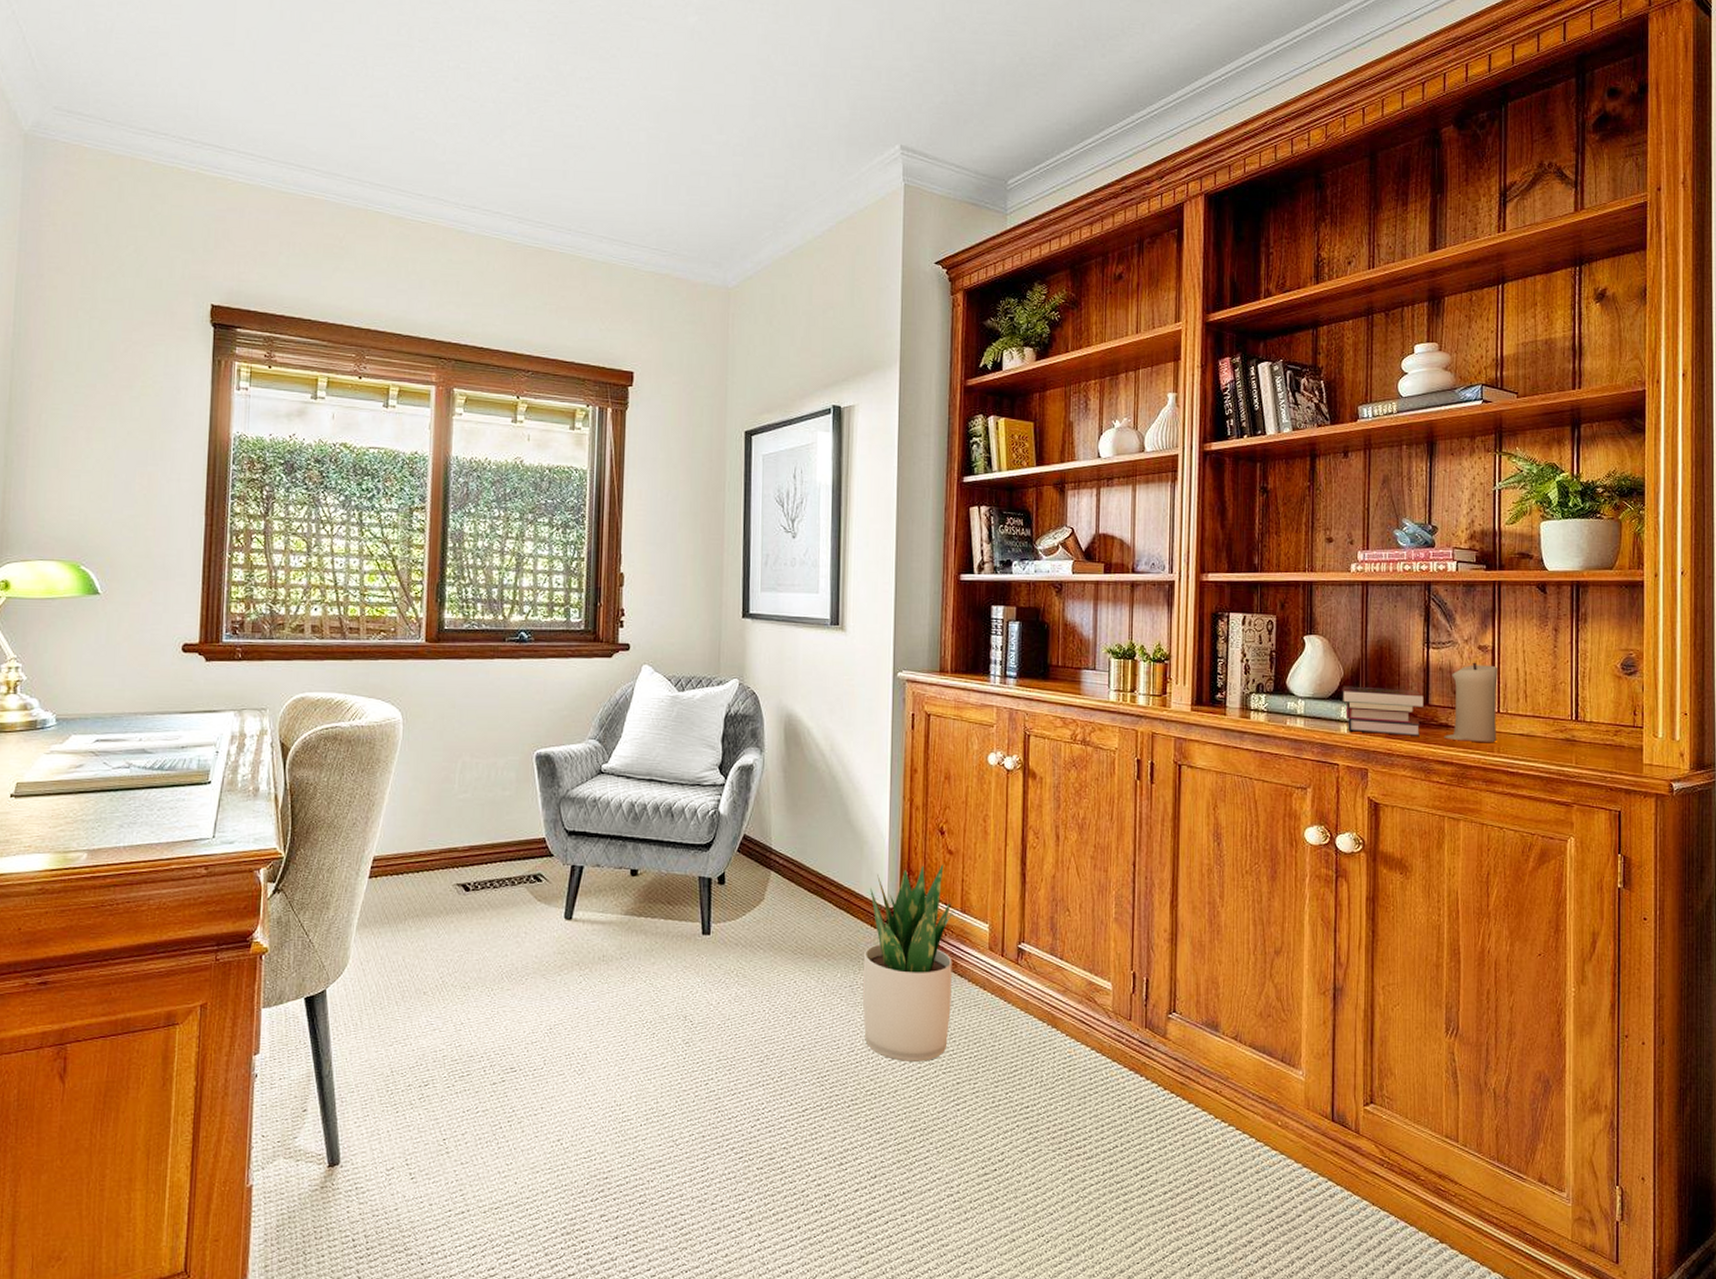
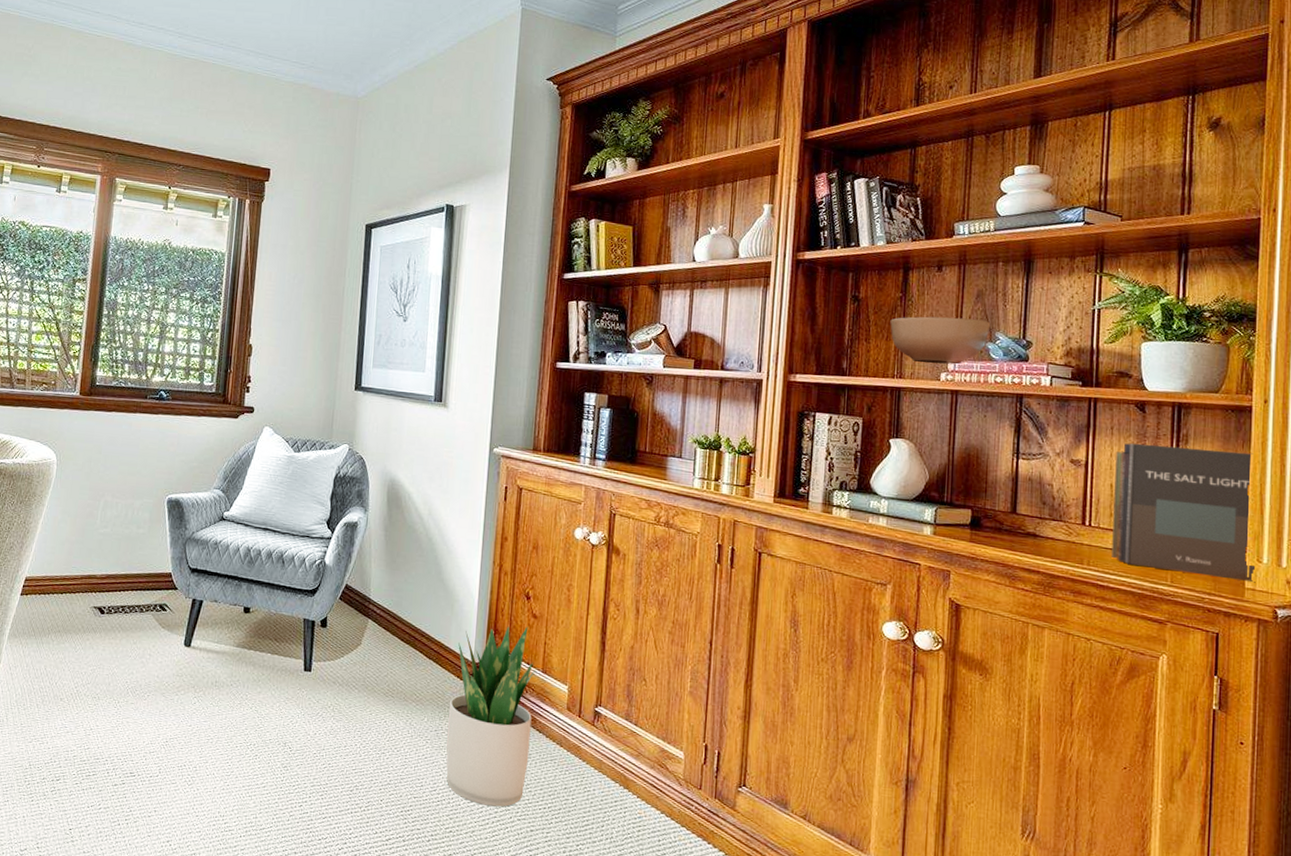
bowl: none [1299,505,1397,555] -> present [890,316,991,365]
books: present [1342,685,1424,736] -> none [926,489,1011,543]
candle: present [1444,662,1498,743] -> none [1031,475,1090,556]
books: none [1520,625,1652,758] -> present [1112,443,1256,583]

